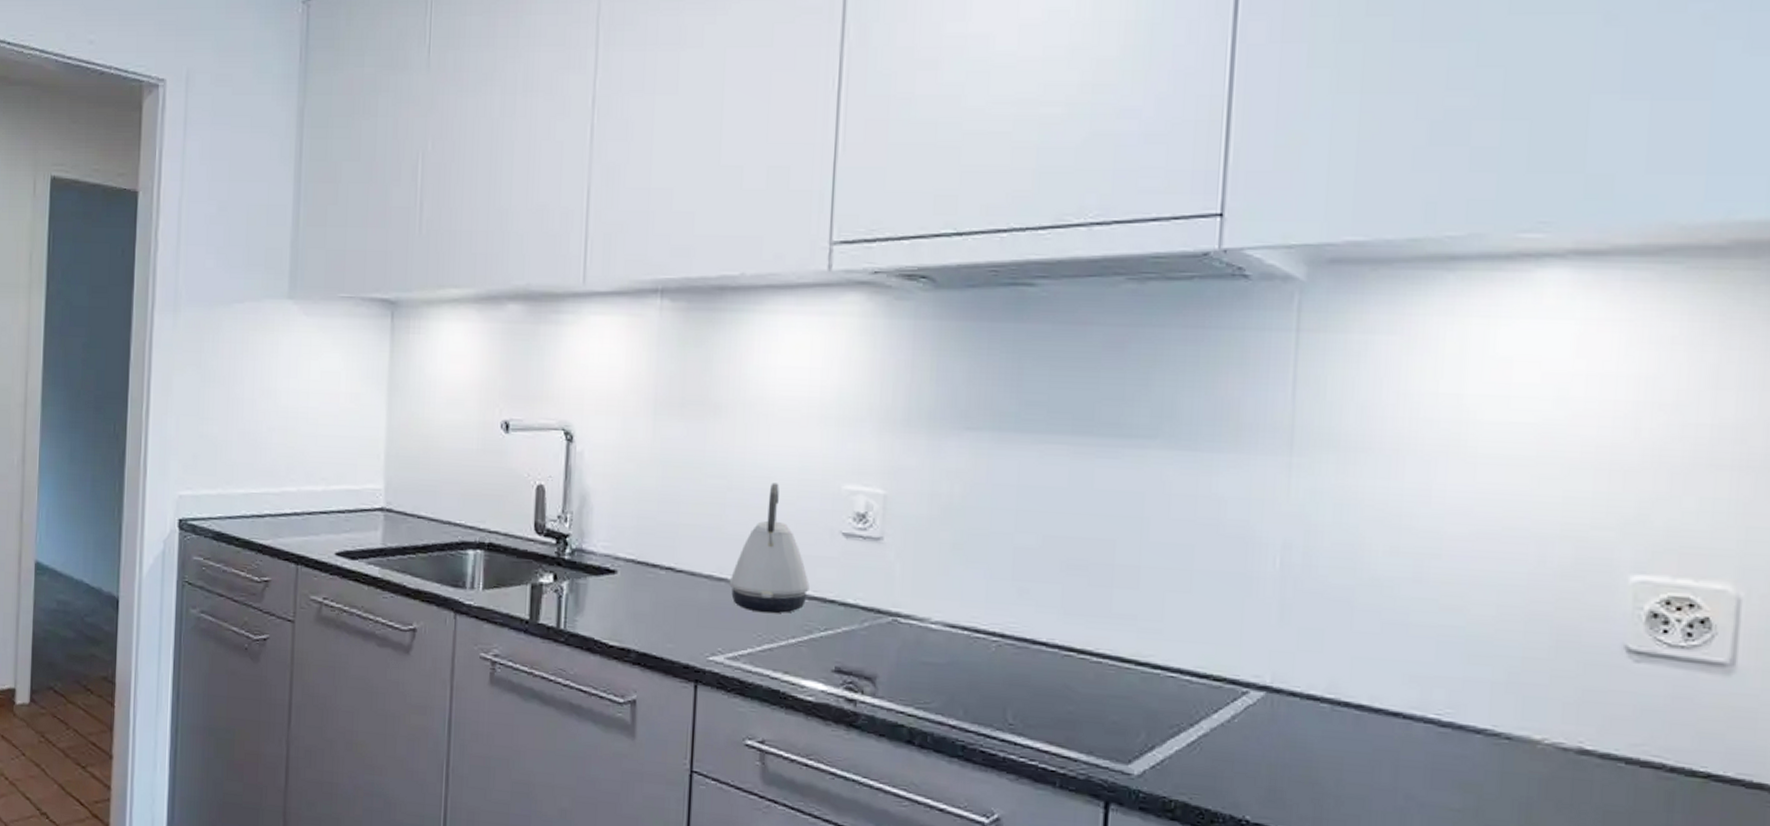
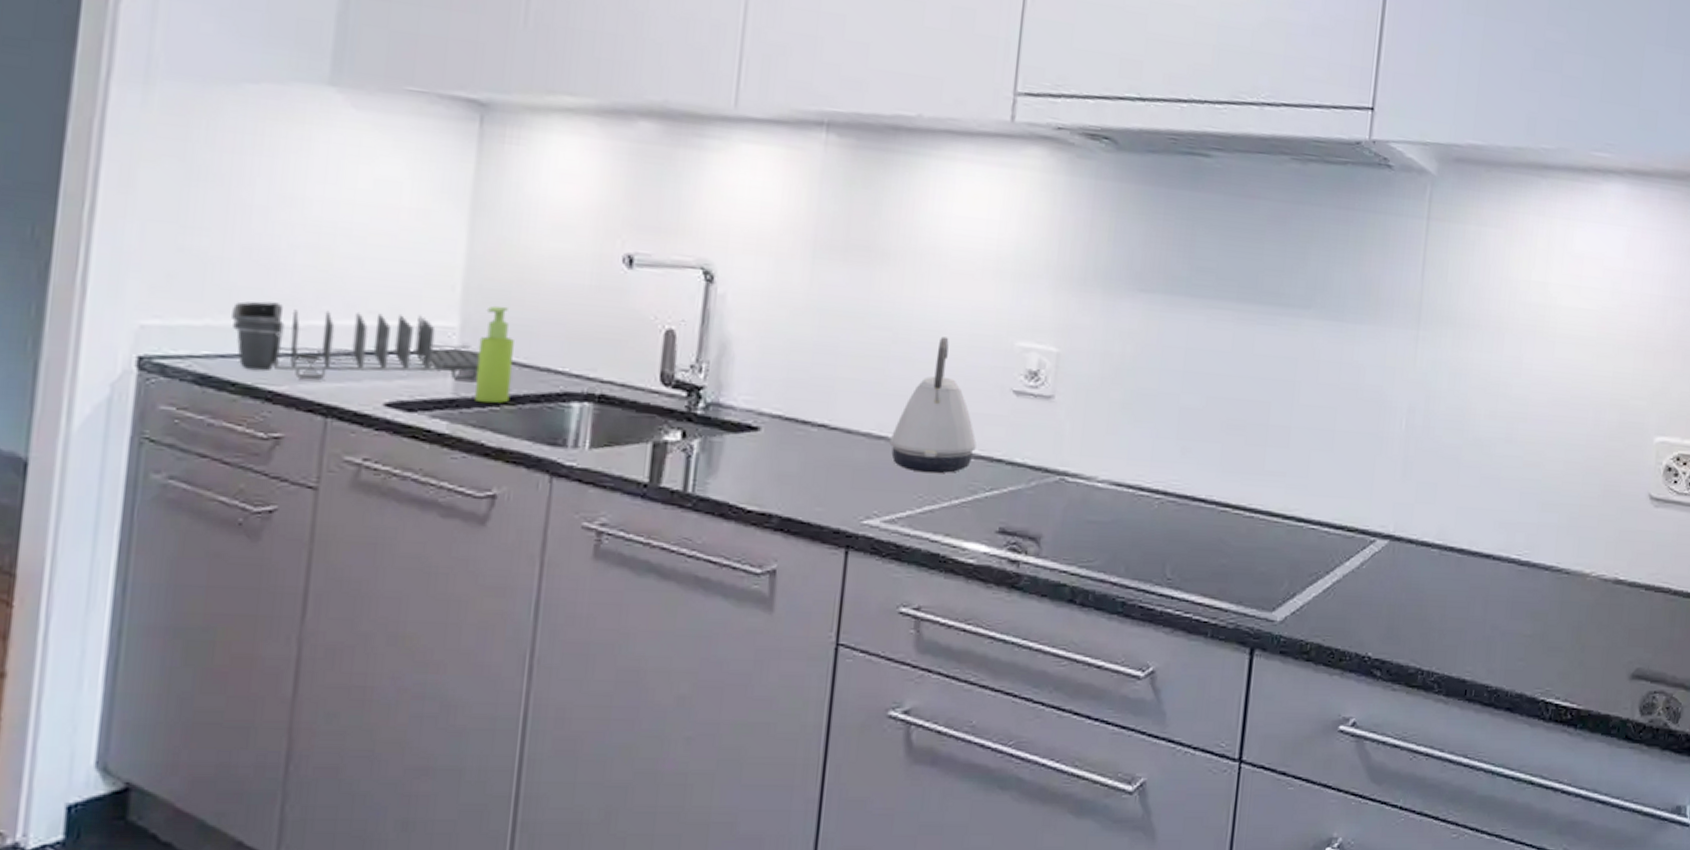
dish rack: none [234,473,399,535] -> present [232,301,480,380]
soap dispenser: none [397,469,424,551] -> present [475,305,514,403]

